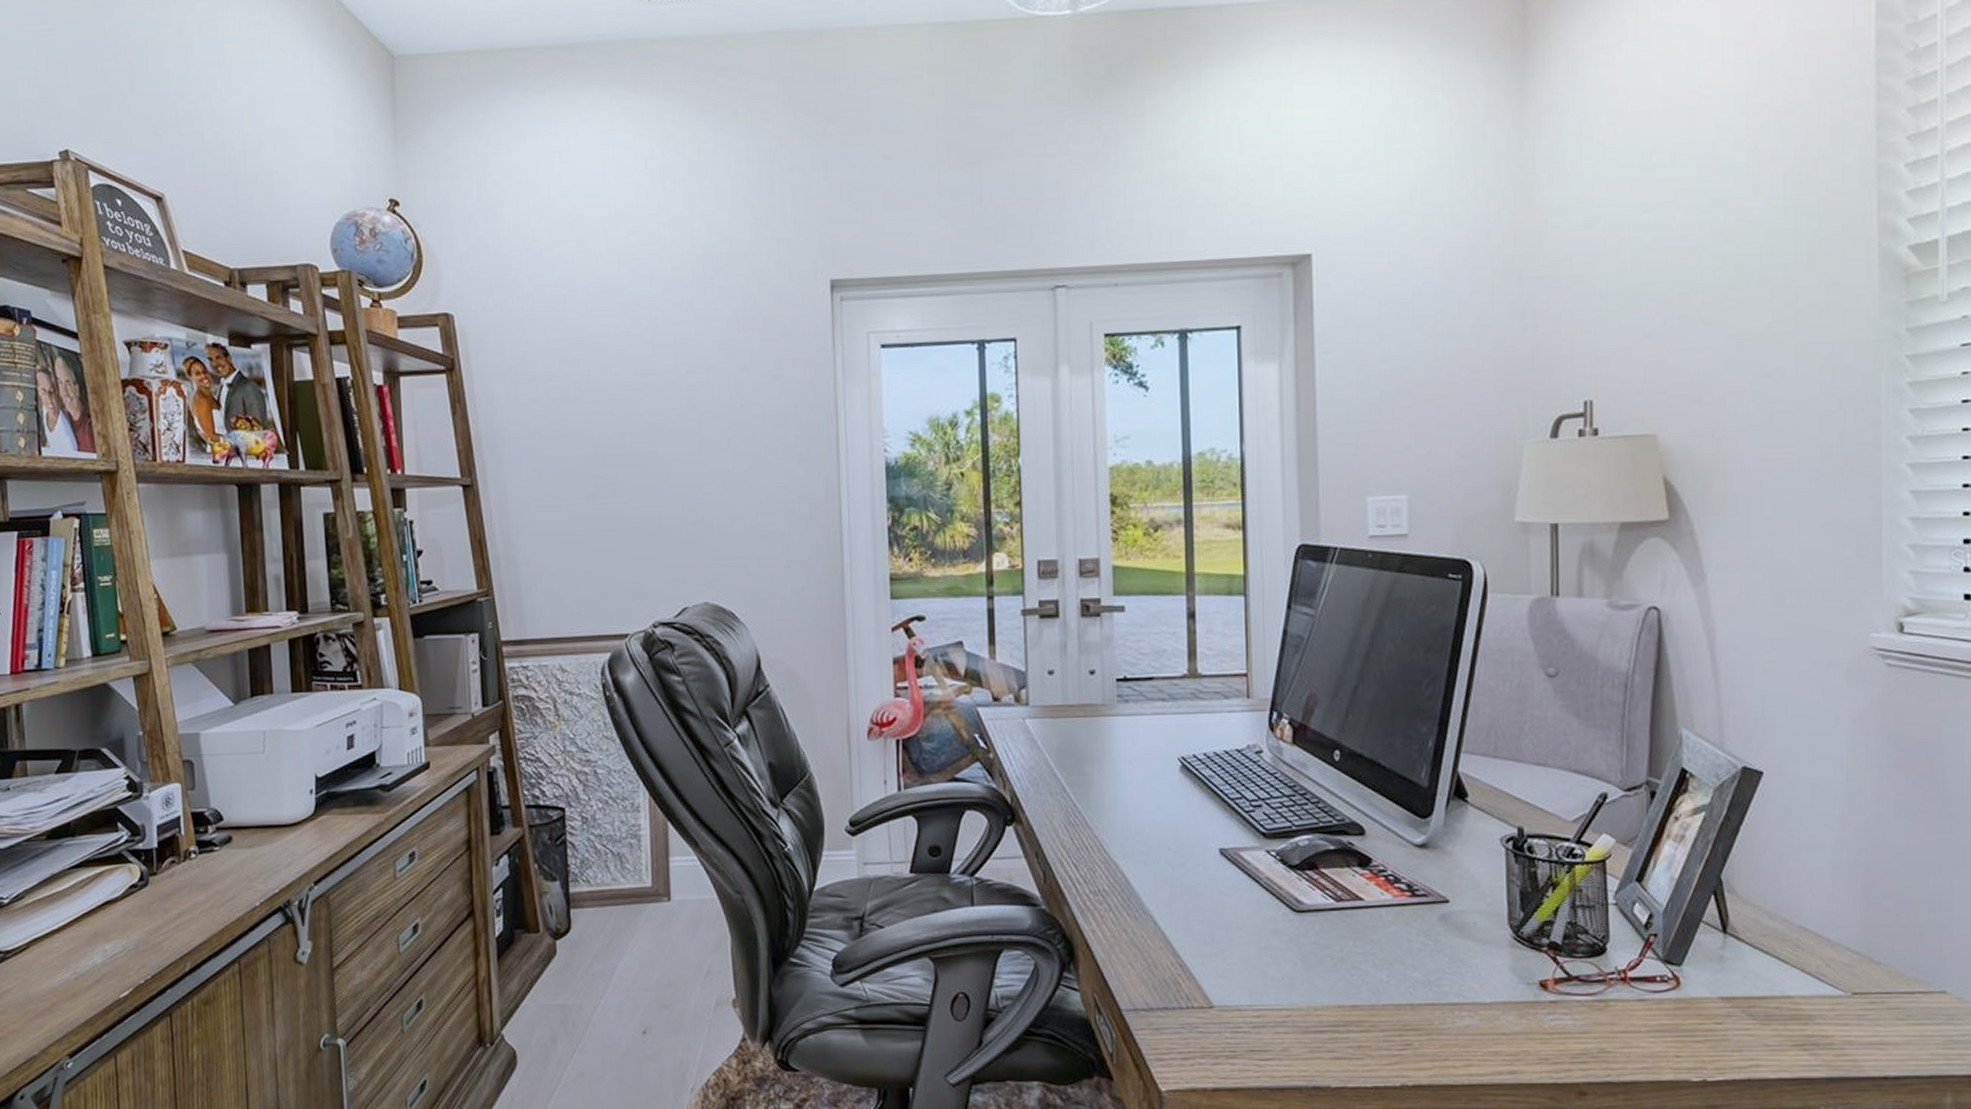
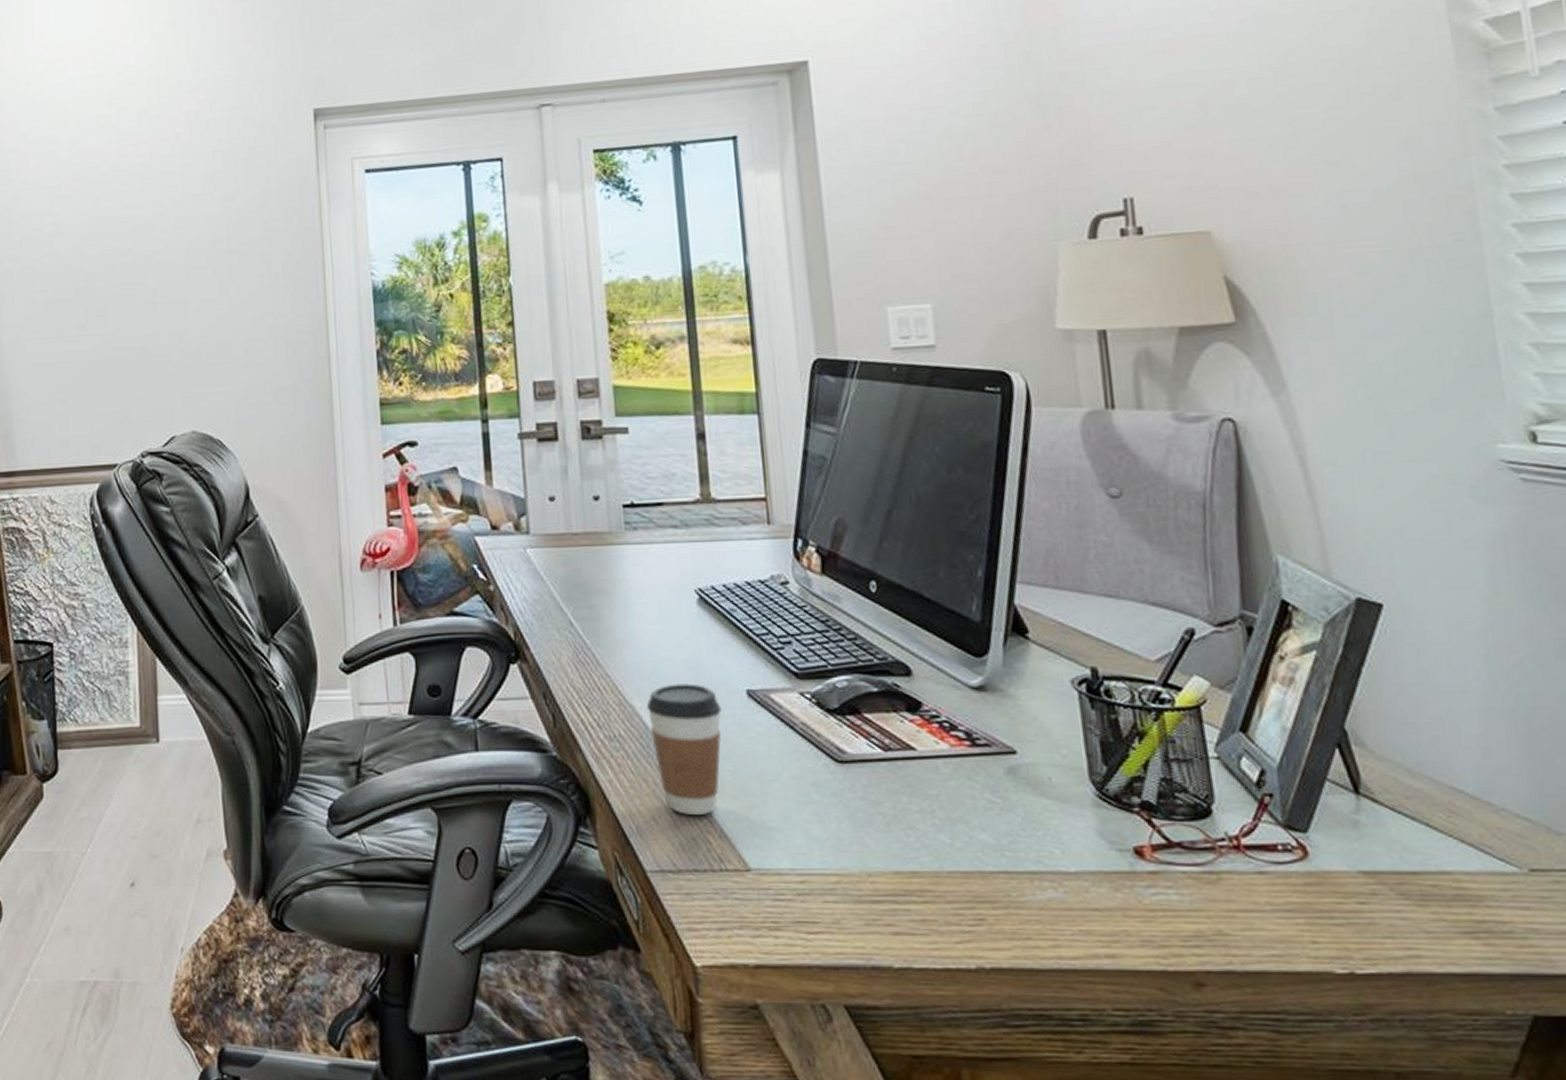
coffee cup: none [1129,843,1196,960] -> present [646,683,721,815]

